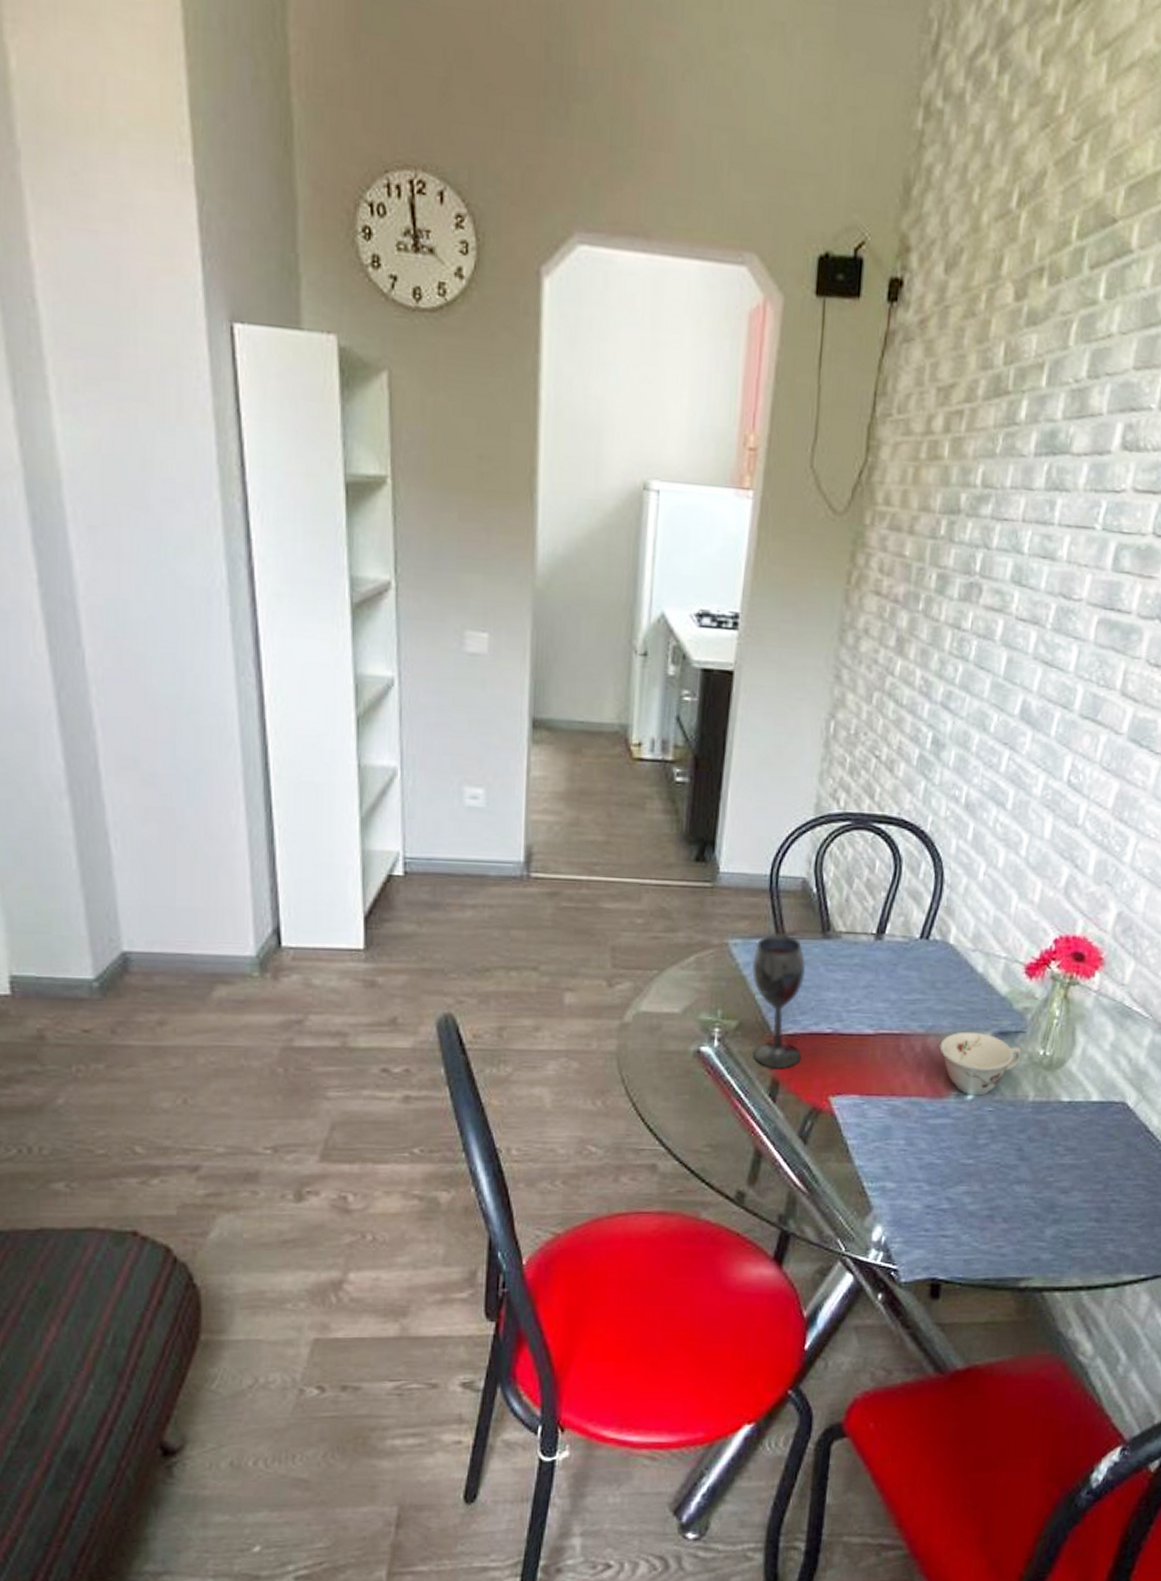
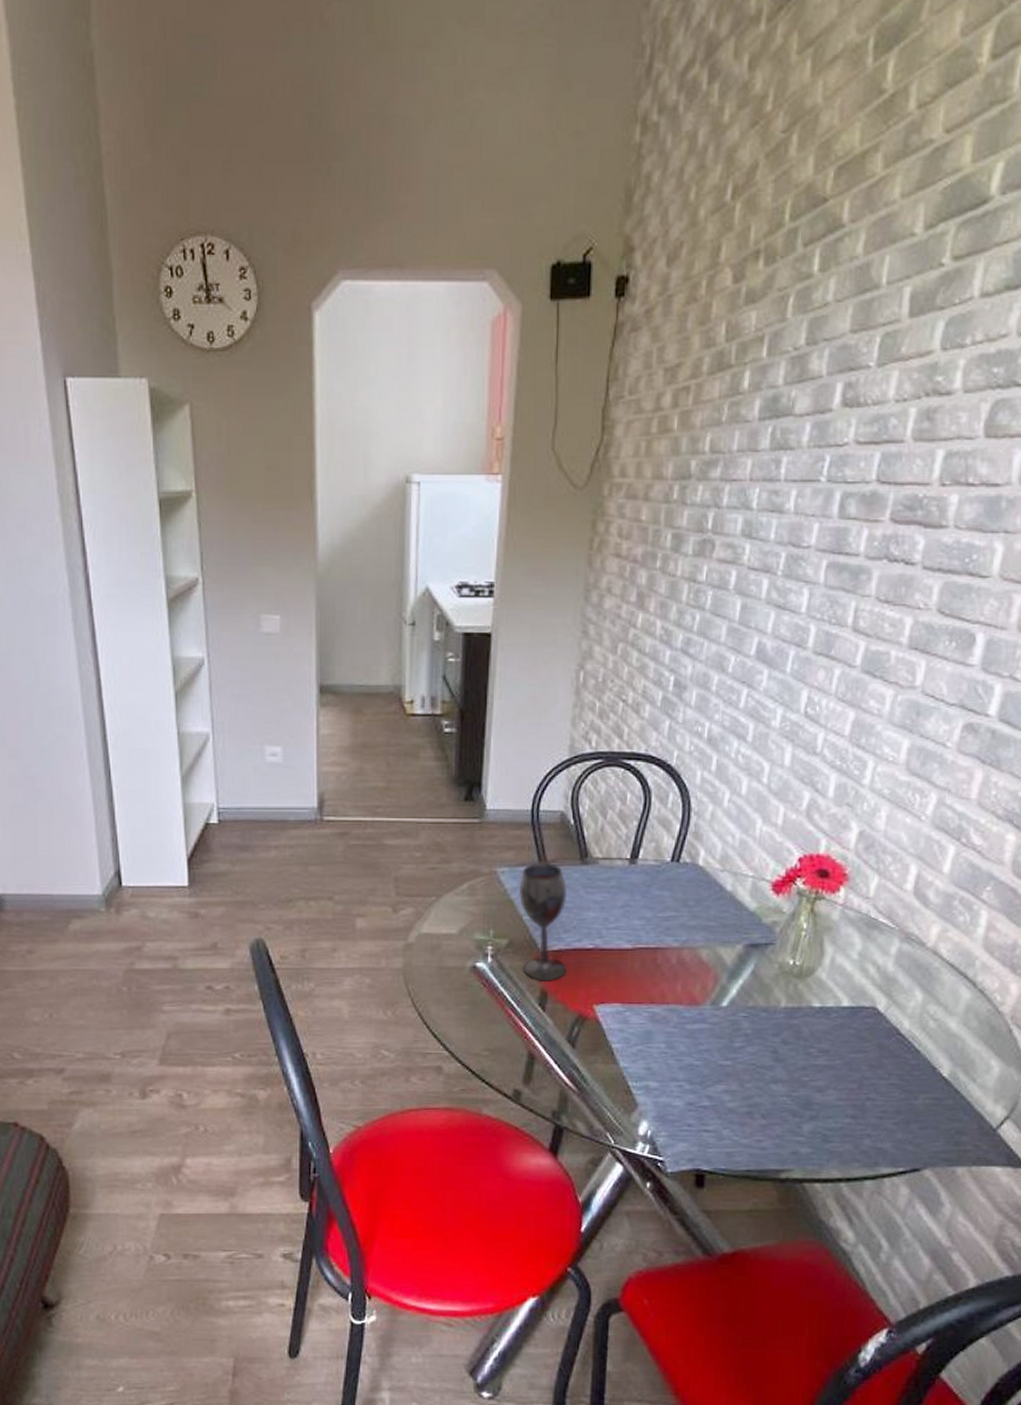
teacup: present [939,1031,1022,1096] -> none [694,944,773,1003]

